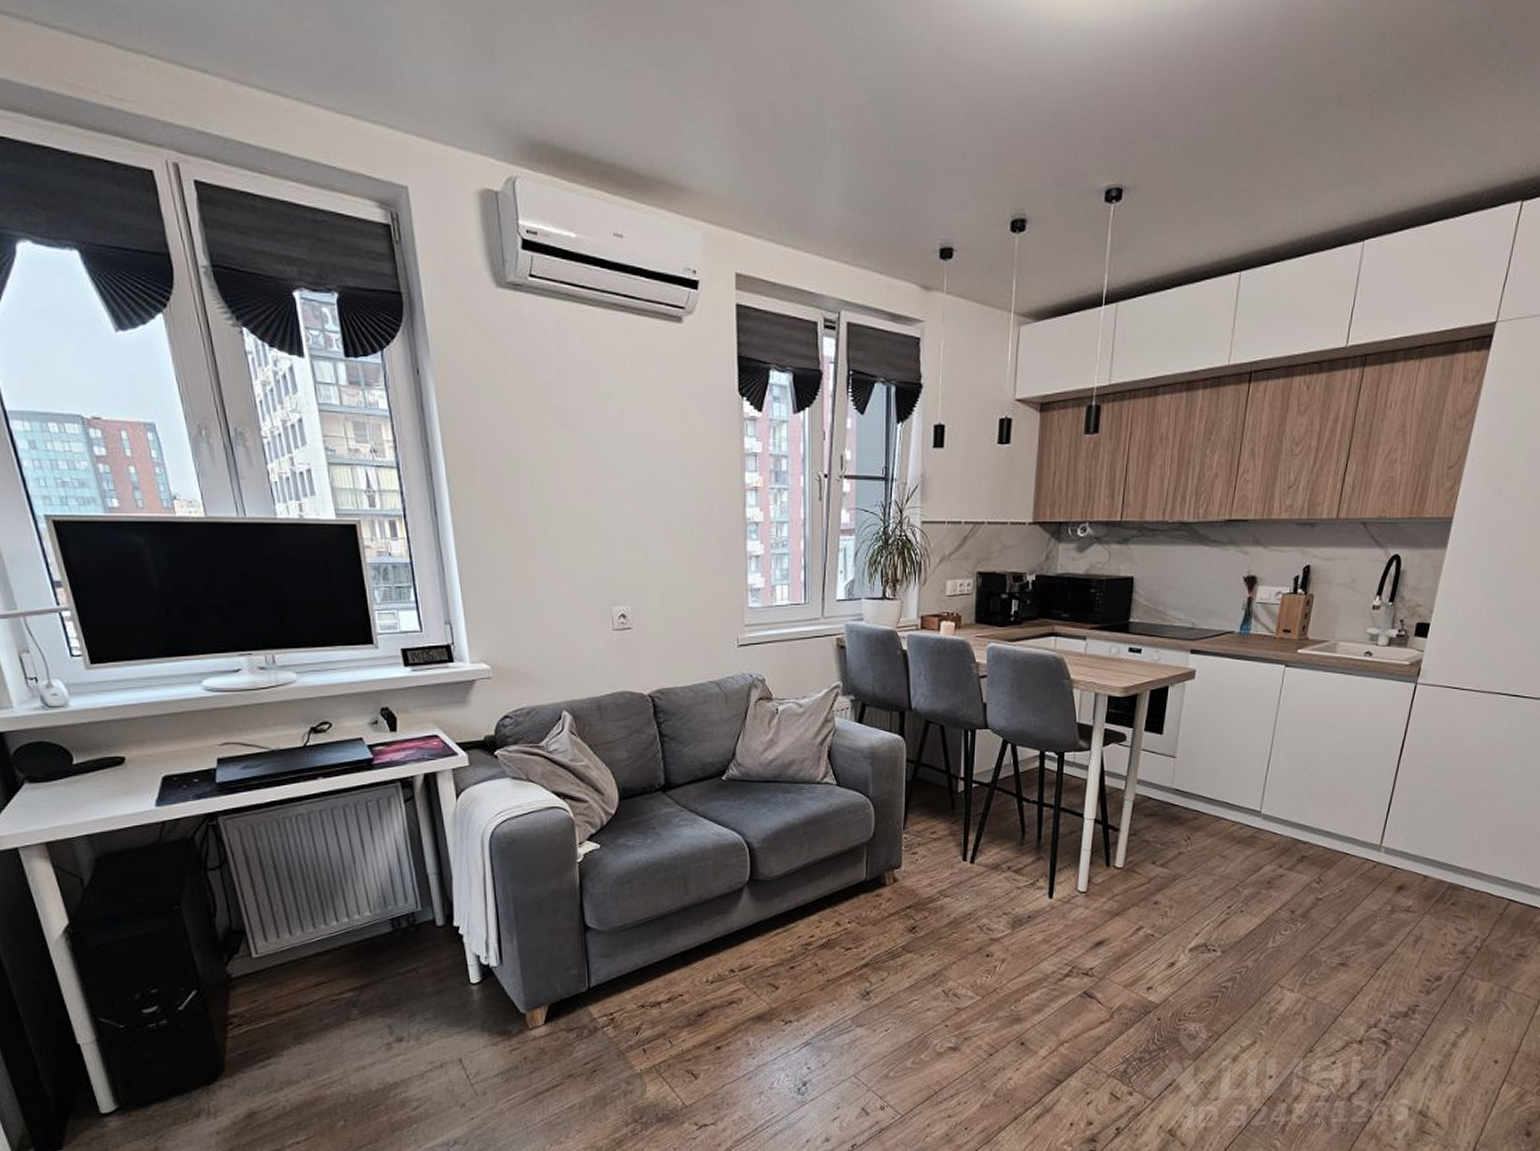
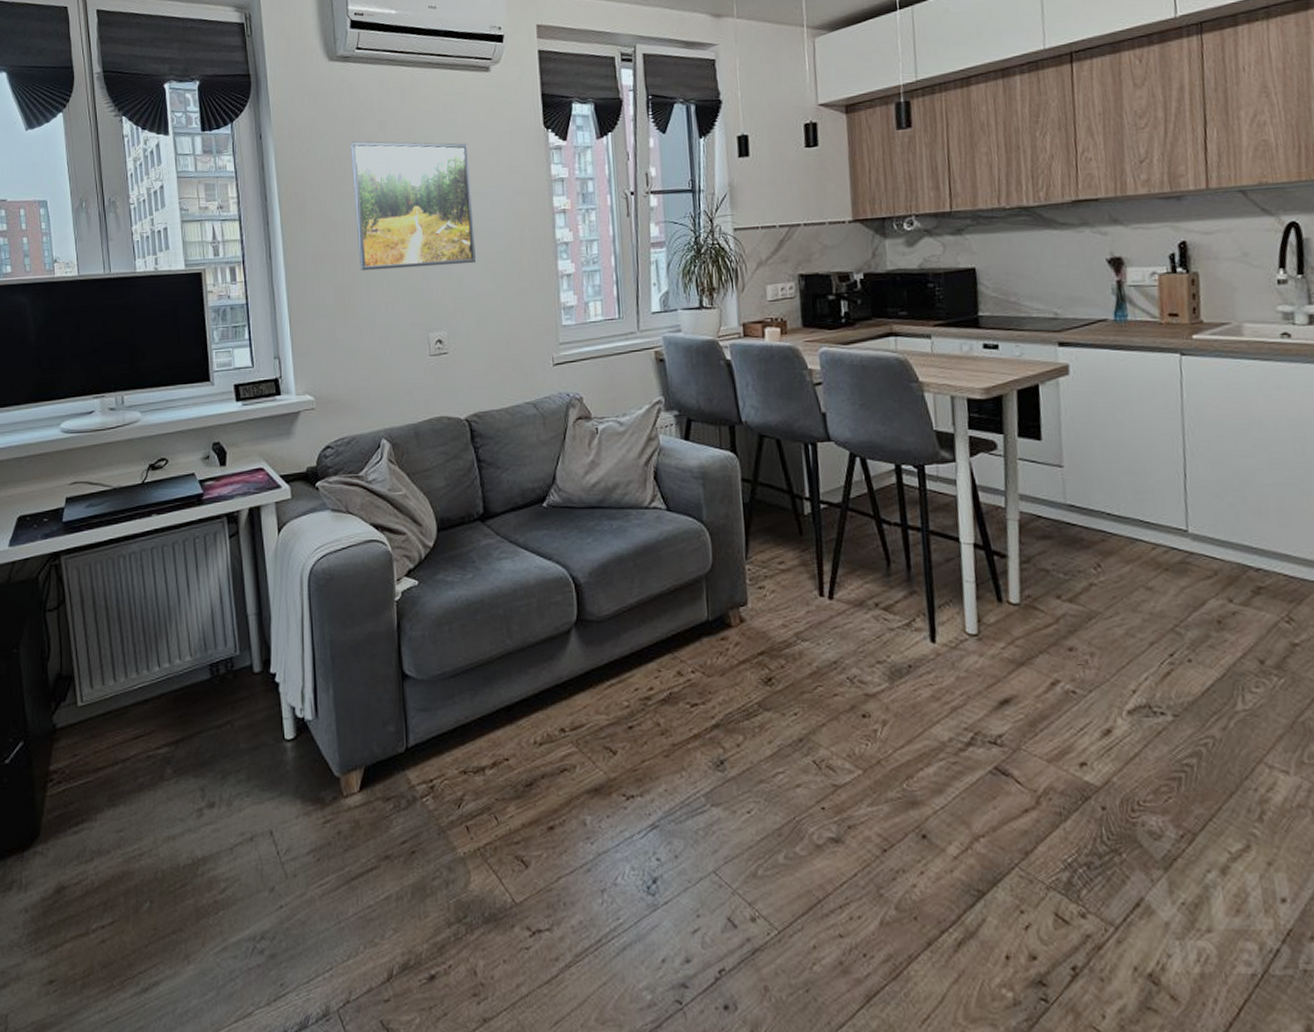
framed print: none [524,388,662,537] -> present [350,141,476,271]

